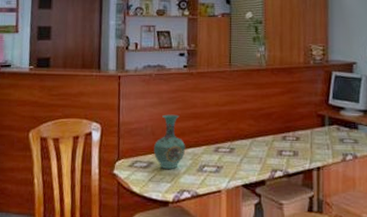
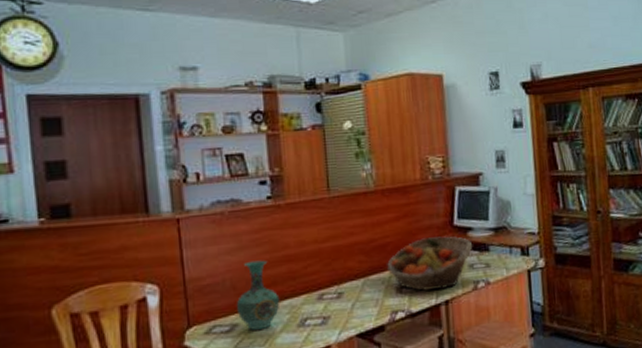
fruit basket: none [271,112,343,156] -> present [387,236,472,291]

